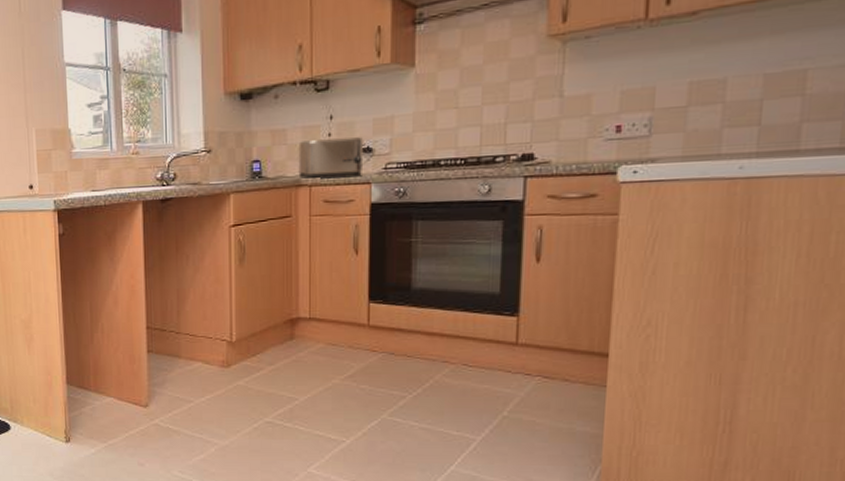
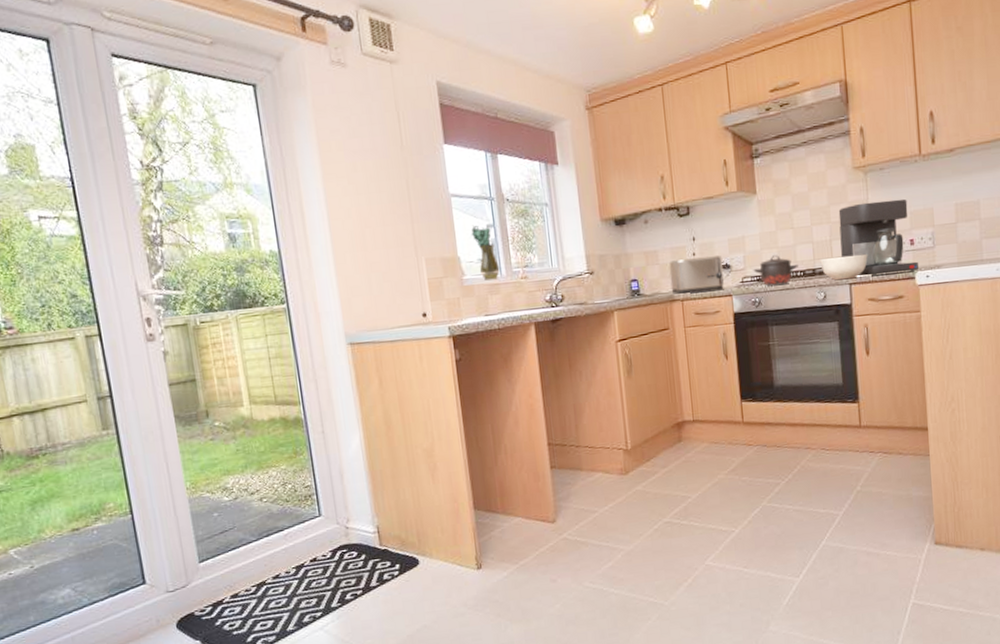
vase: none [83,96,111,155] -> present [471,225,500,281]
cooking pot: none [400,139,459,175] -> present [753,255,798,286]
bowl: none [488,141,554,172] -> present [820,253,868,281]
coffee maker: none [516,74,625,169] -> present [838,198,920,277]

